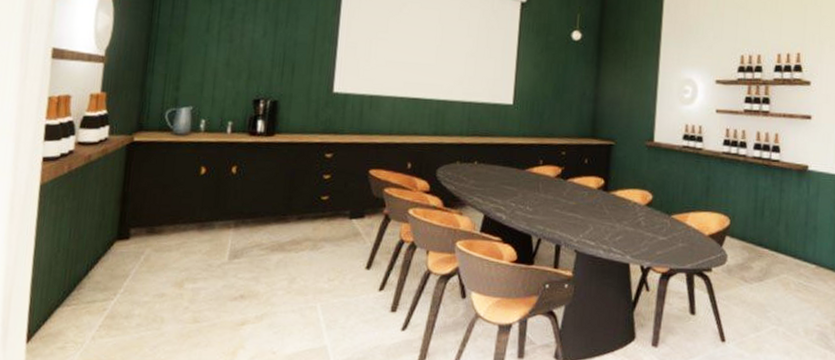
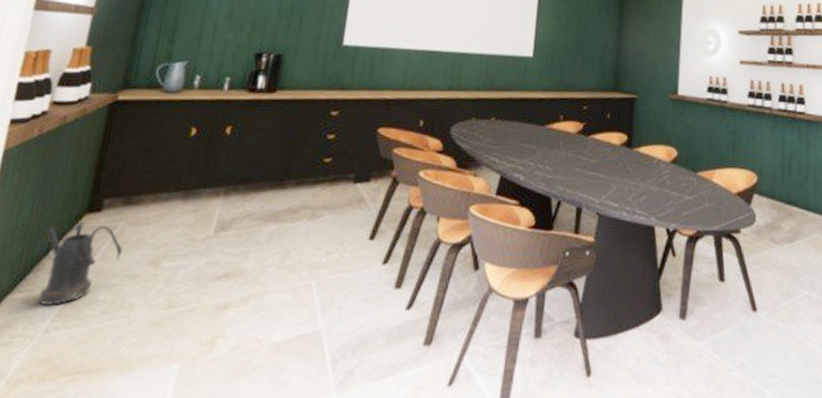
watering can: none [83,248,150,318] -> present [37,222,123,307]

